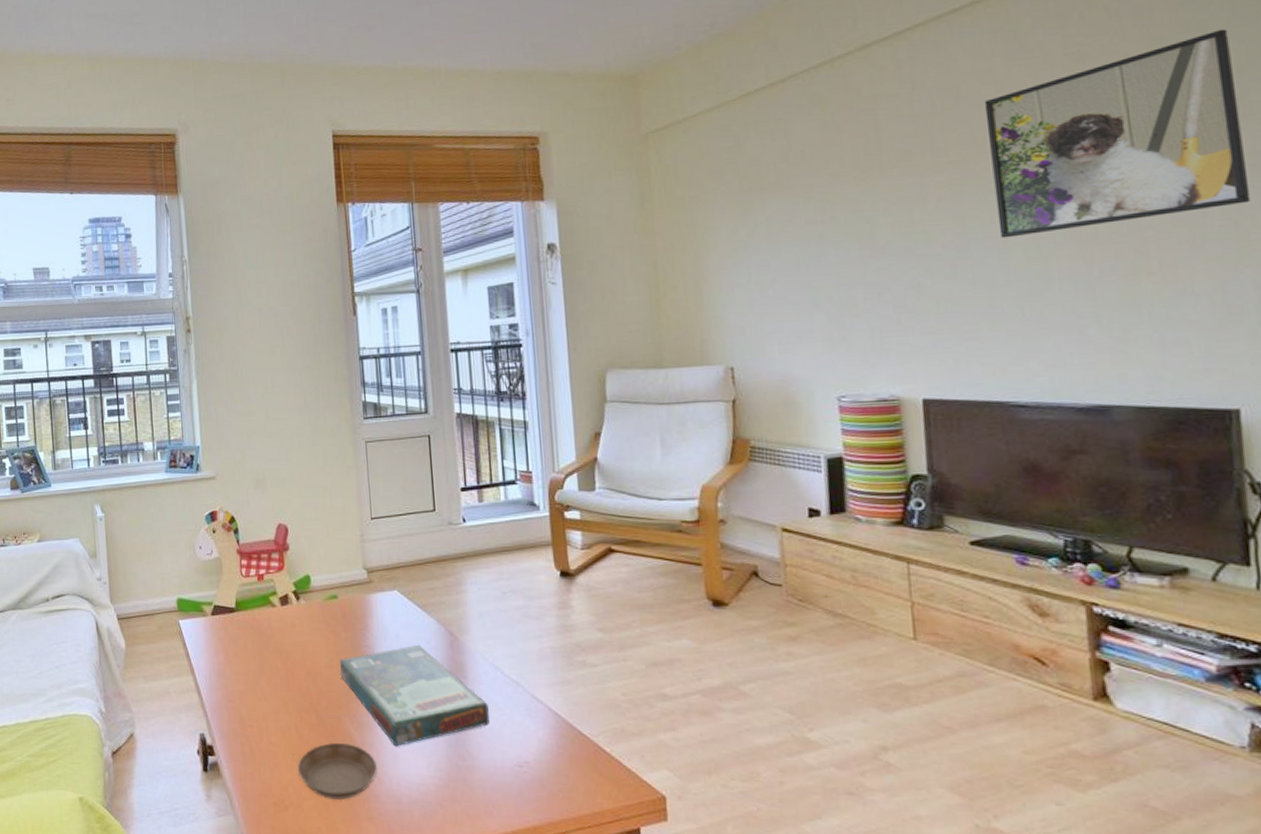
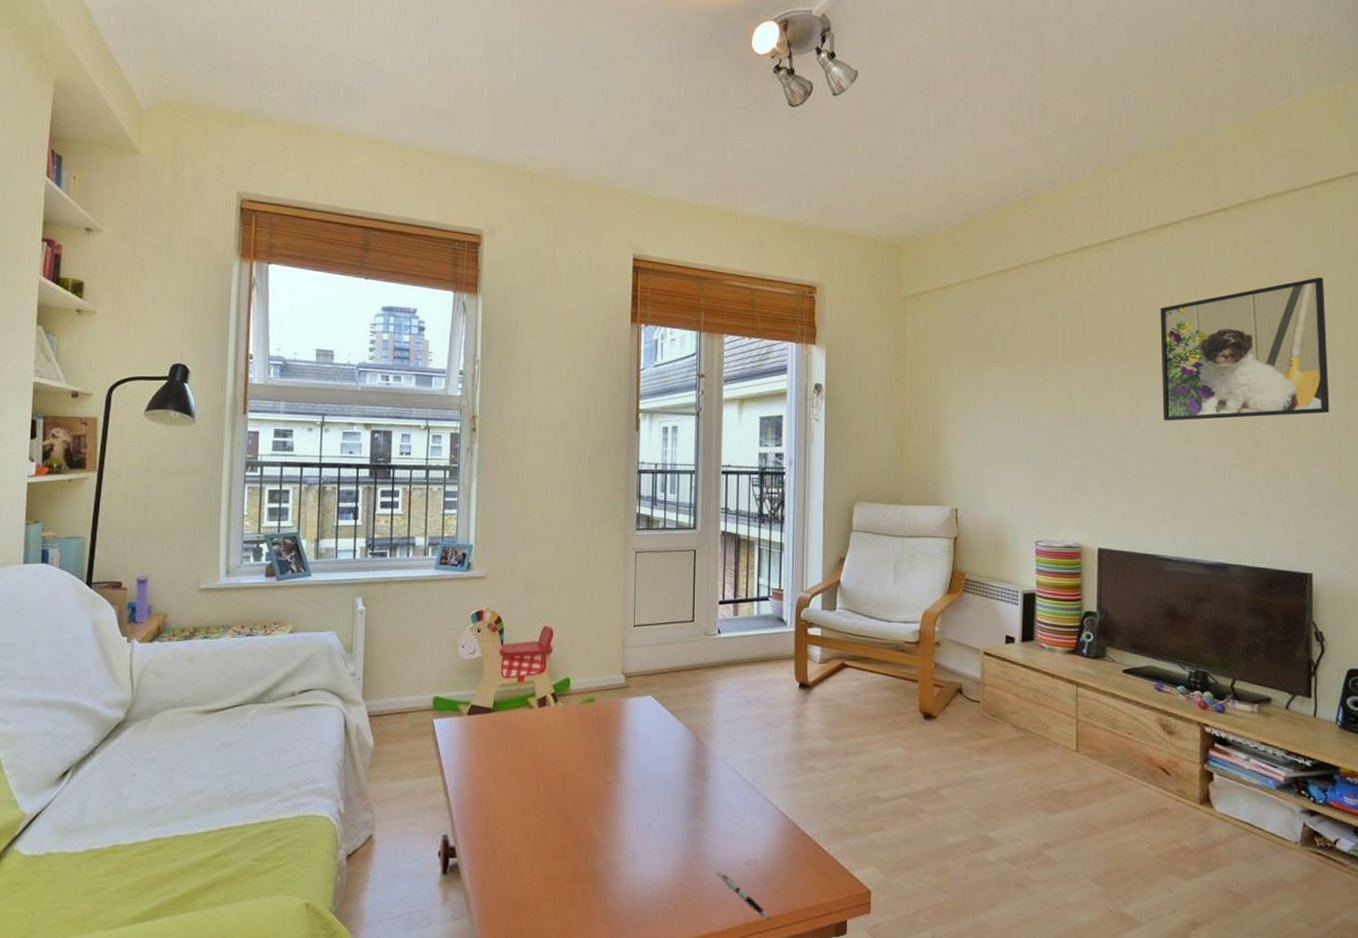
saucer: present [297,742,377,801] -> none [538,843,616,901]
board game: present [339,644,490,747] -> none [590,748,725,847]
pen: none [485,771,552,825] -> present [716,870,771,919]

